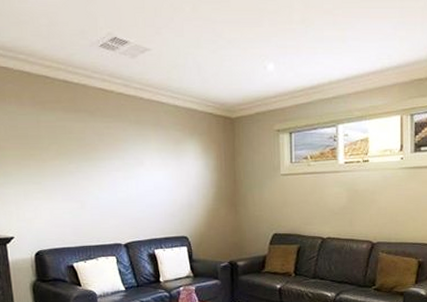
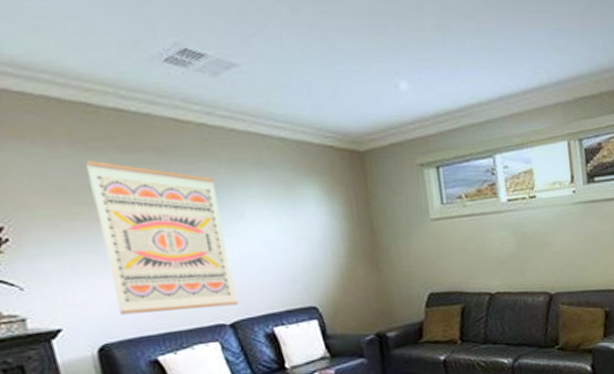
wall art: none [41,118,132,231] -> present [86,161,239,315]

